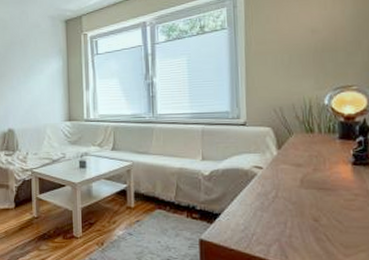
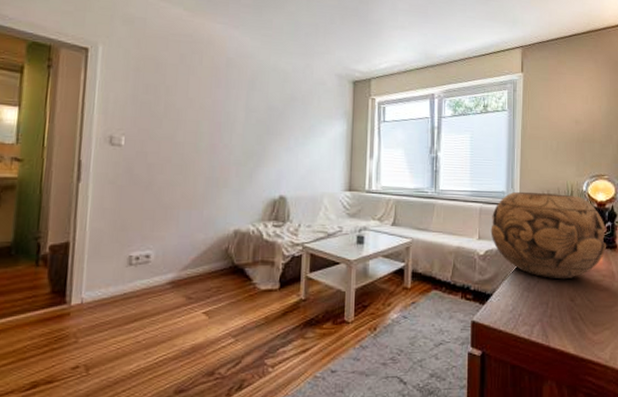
decorative bowl: none [215,110,359,199] -> present [490,191,607,280]

